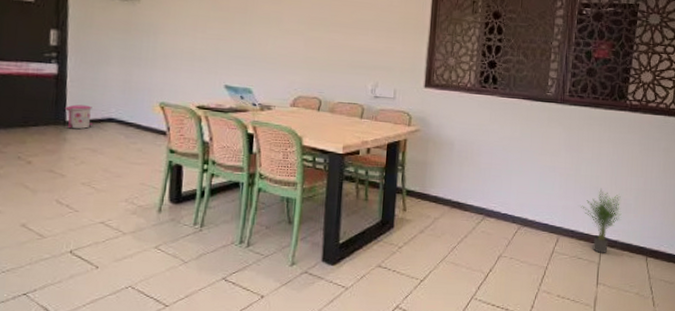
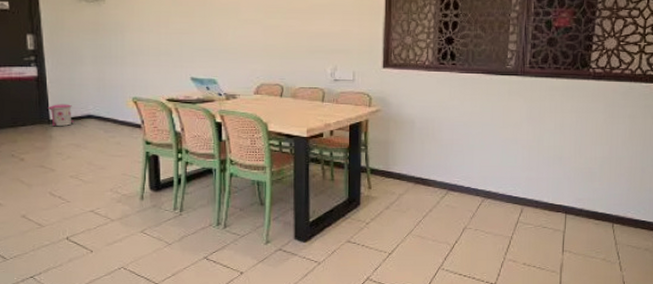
potted plant: present [581,188,622,253] -> none [544,158,587,221]

